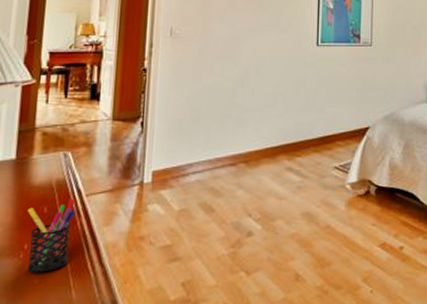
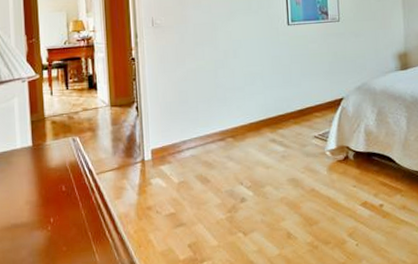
pen holder: present [27,198,76,273] -> none [48,177,90,242]

